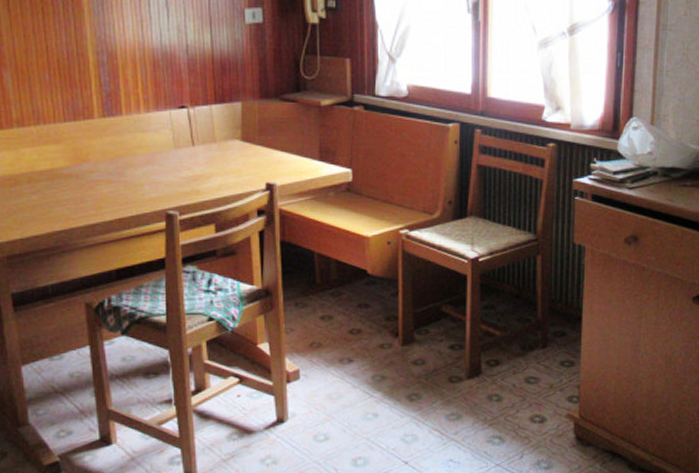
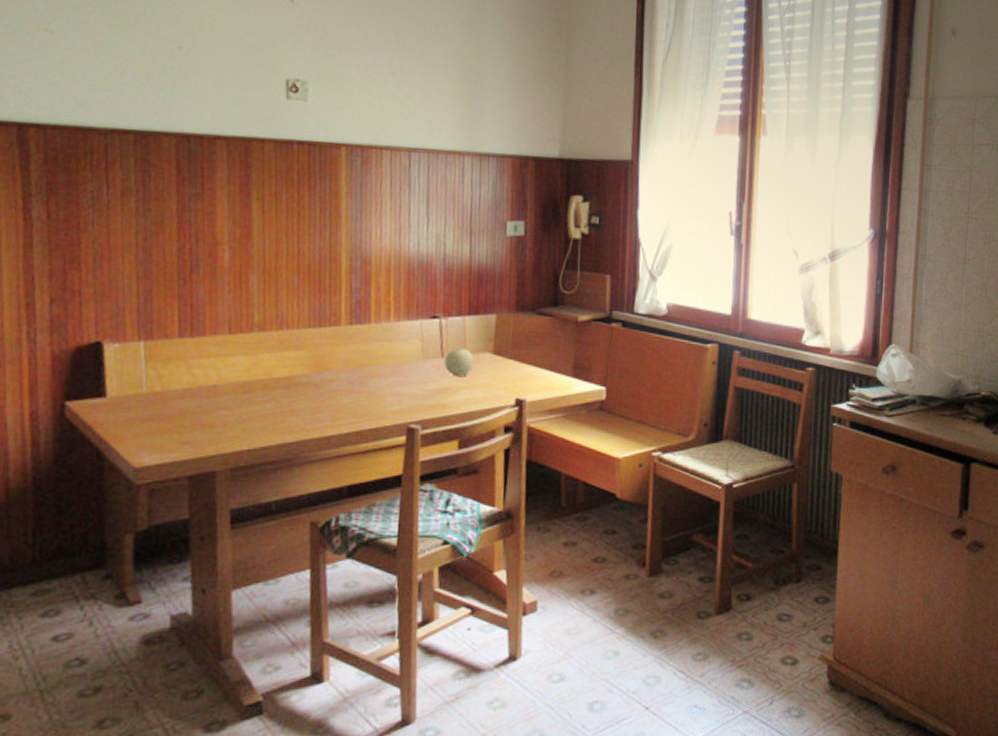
fruit: none [196,135,224,164] -> present [444,347,475,377]

